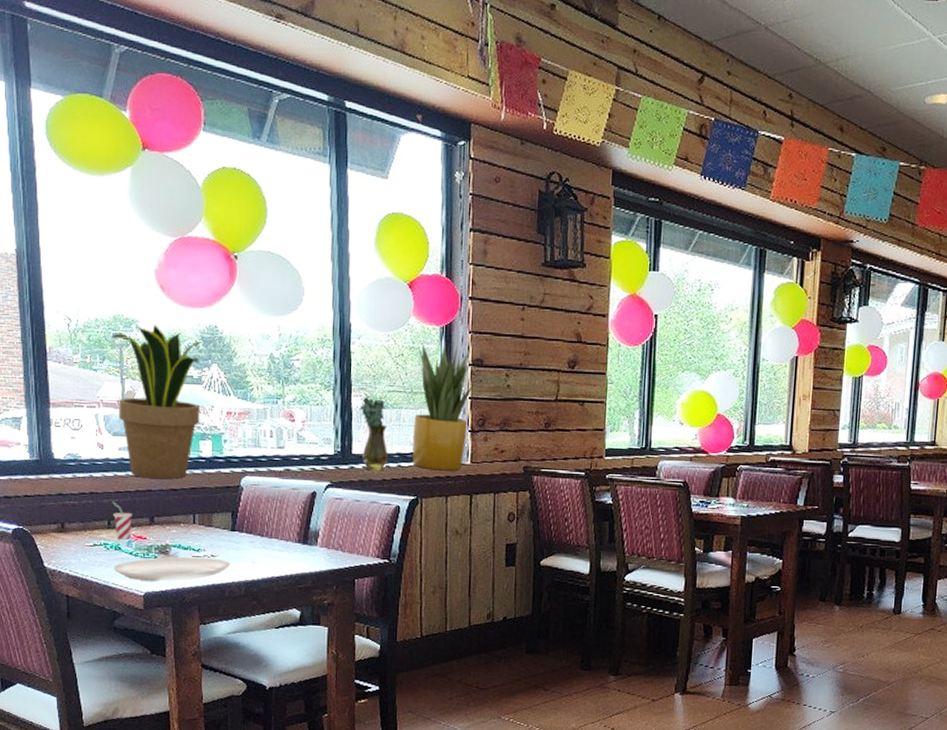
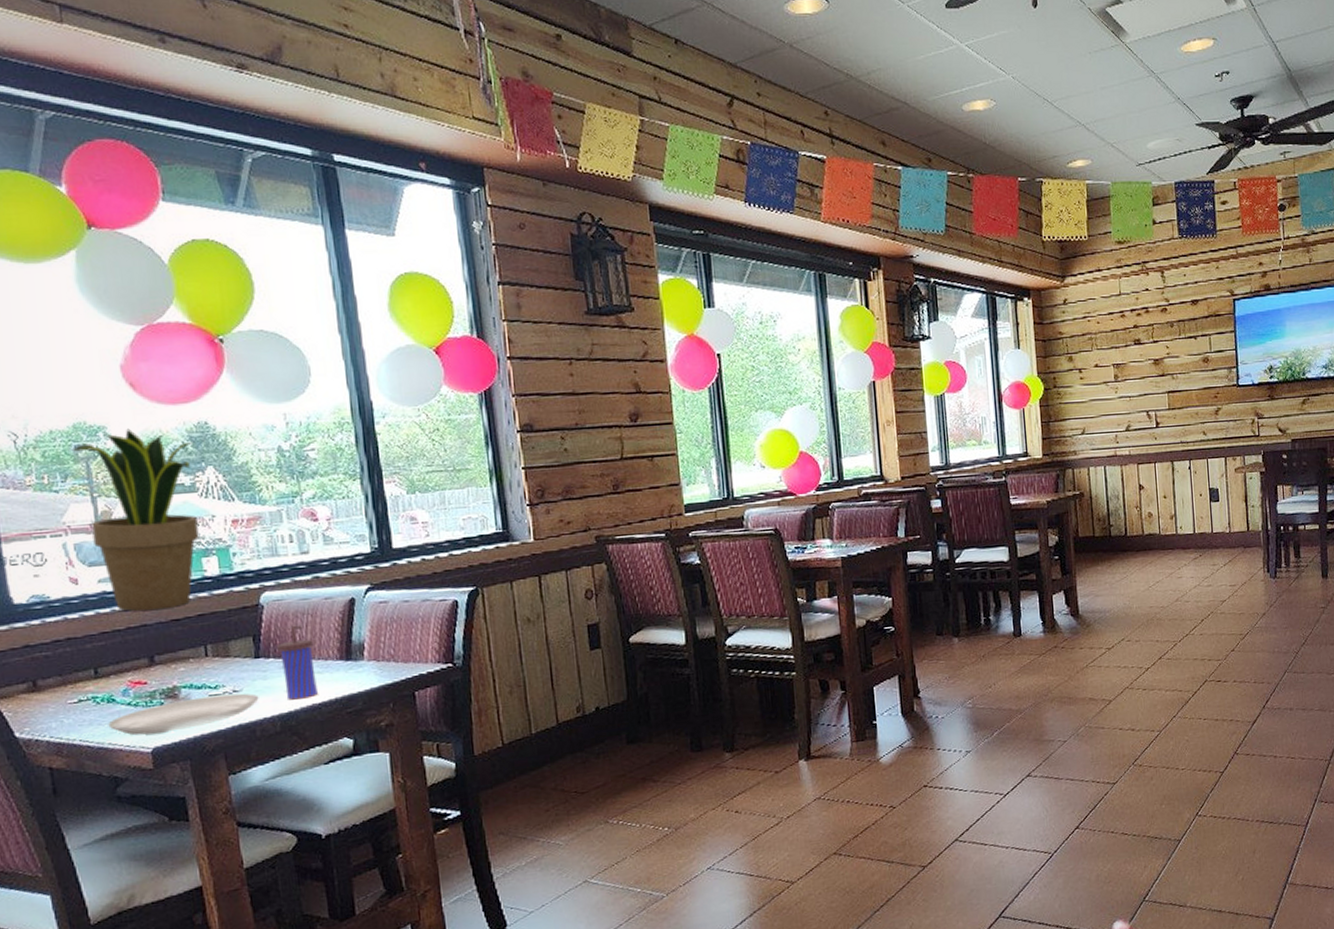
beverage cup: present [112,501,132,541] -> none [97,644,127,691]
beverage cup: none [250,508,279,571] -> present [277,625,318,700]
vase: present [359,393,388,472] -> none [394,478,437,565]
planter: present [412,343,474,471] -> none [454,408,526,554]

